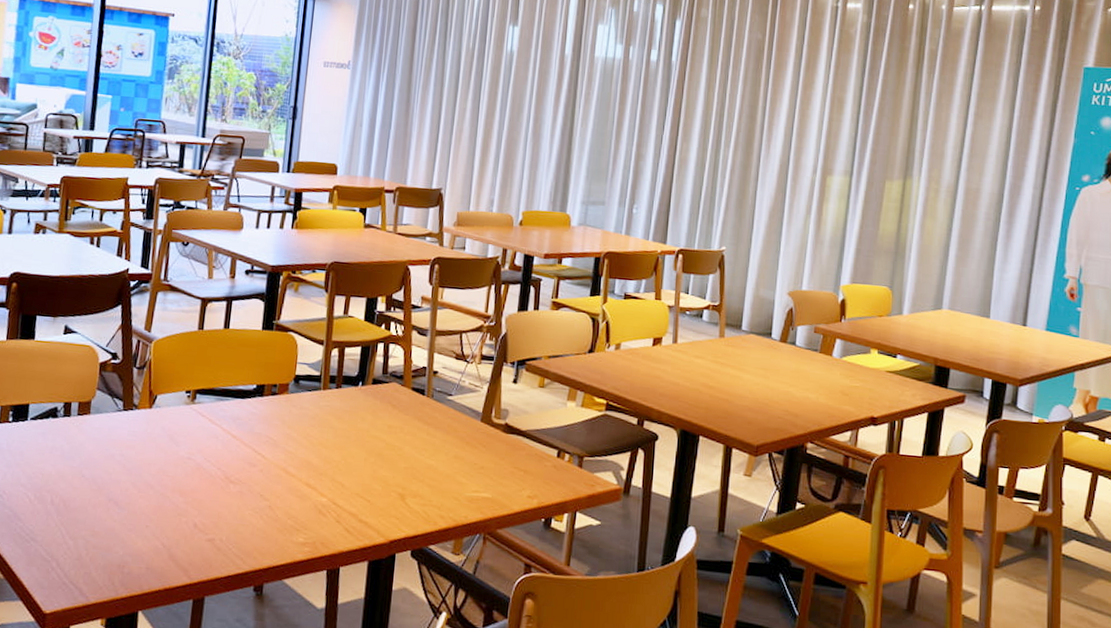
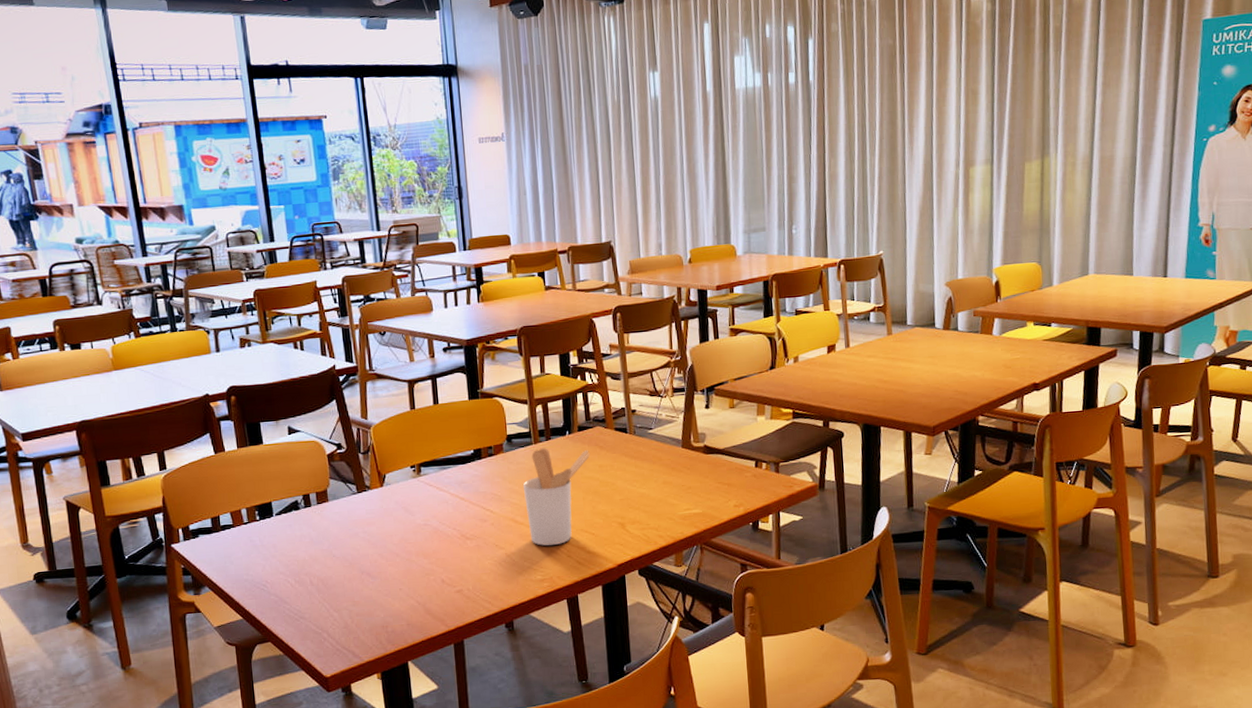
utensil holder: none [299,396,381,507] -> present [522,448,591,546]

